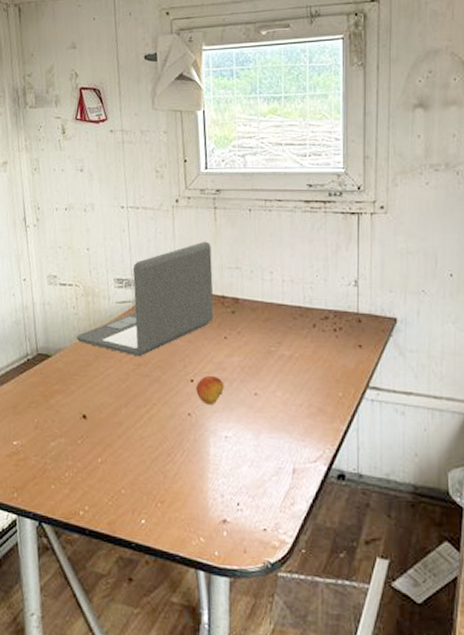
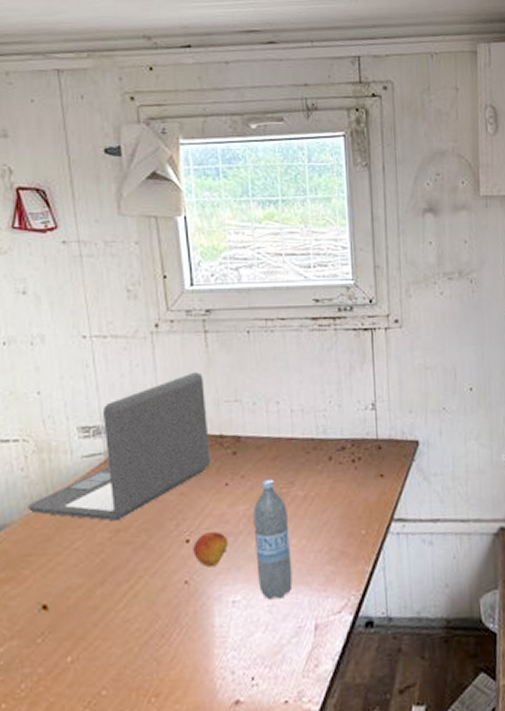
water bottle: none [245,337,276,441] -> present [253,479,293,600]

